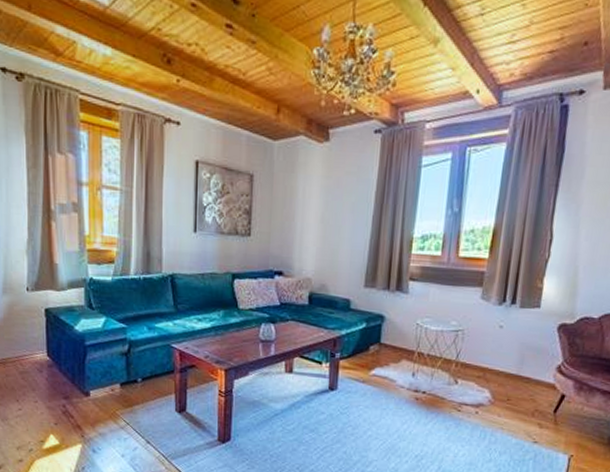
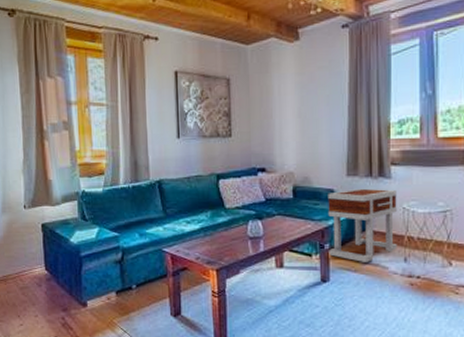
side table: none [339,300,412,374] -> present [328,188,397,262]

